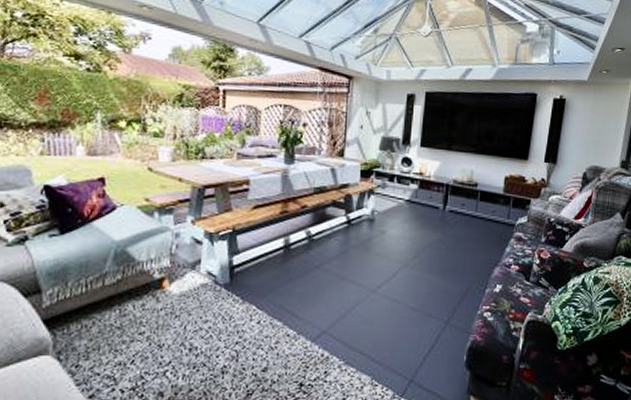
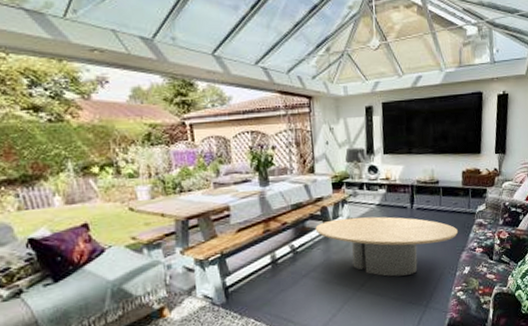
coffee table: none [336,210,494,284] -> present [315,216,459,277]

